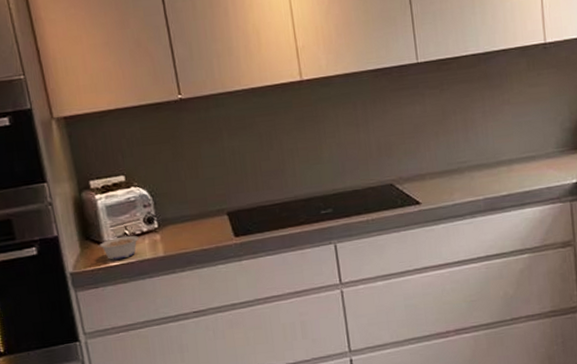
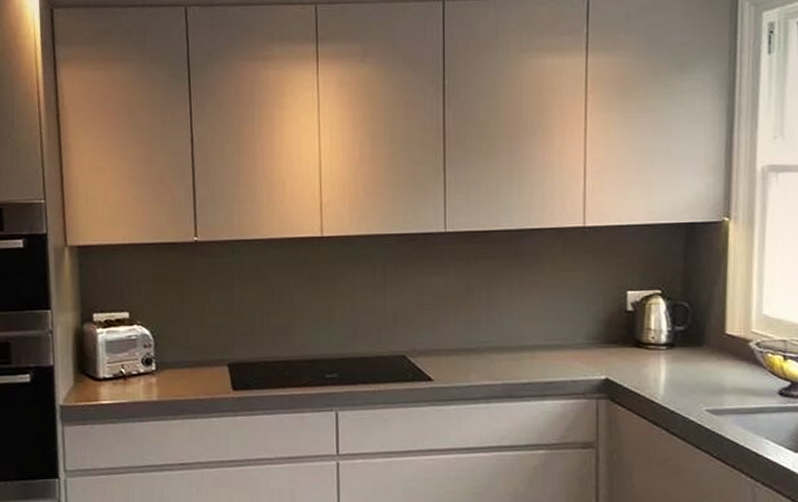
legume: present [98,235,139,260] -> none [92,374,134,398]

